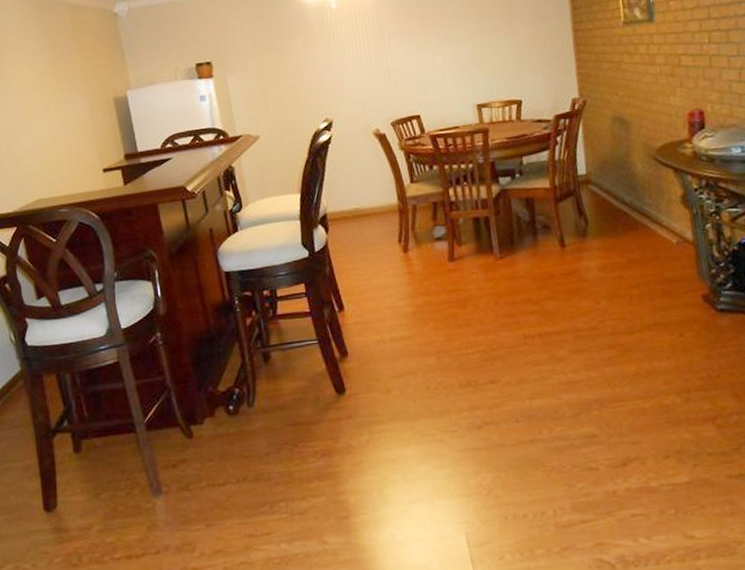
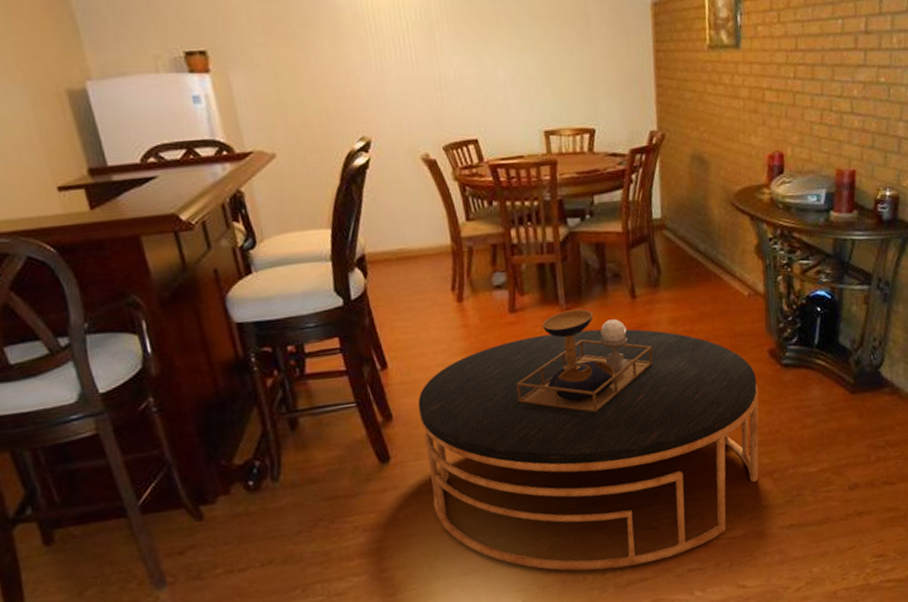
coffee table: none [369,257,700,508] -> present [418,309,759,571]

